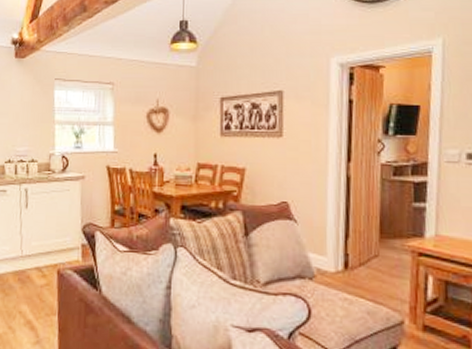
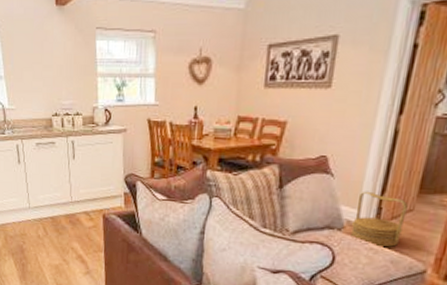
woven basket: none [322,237,373,297] -> present [350,191,408,247]

